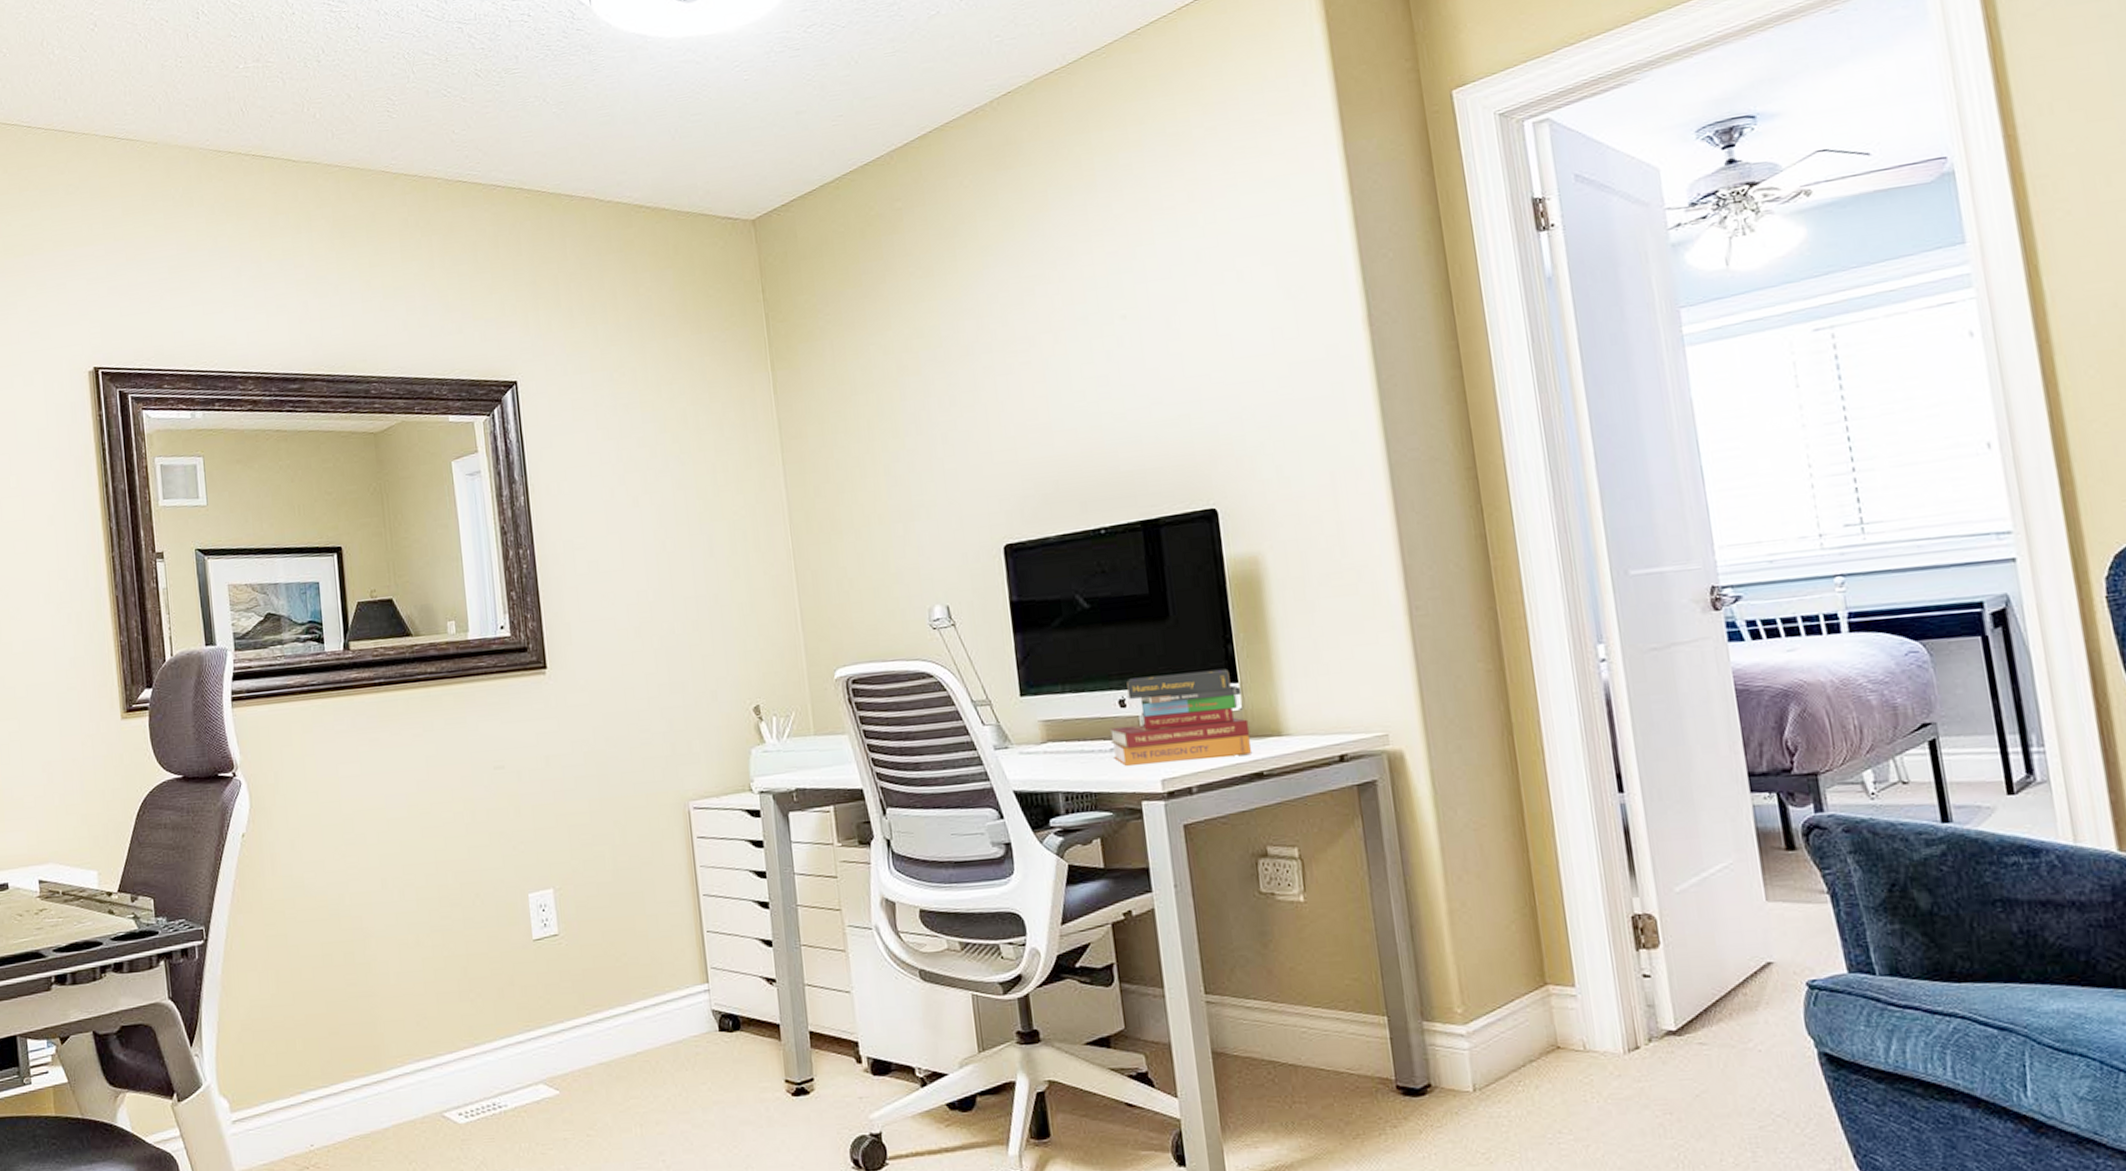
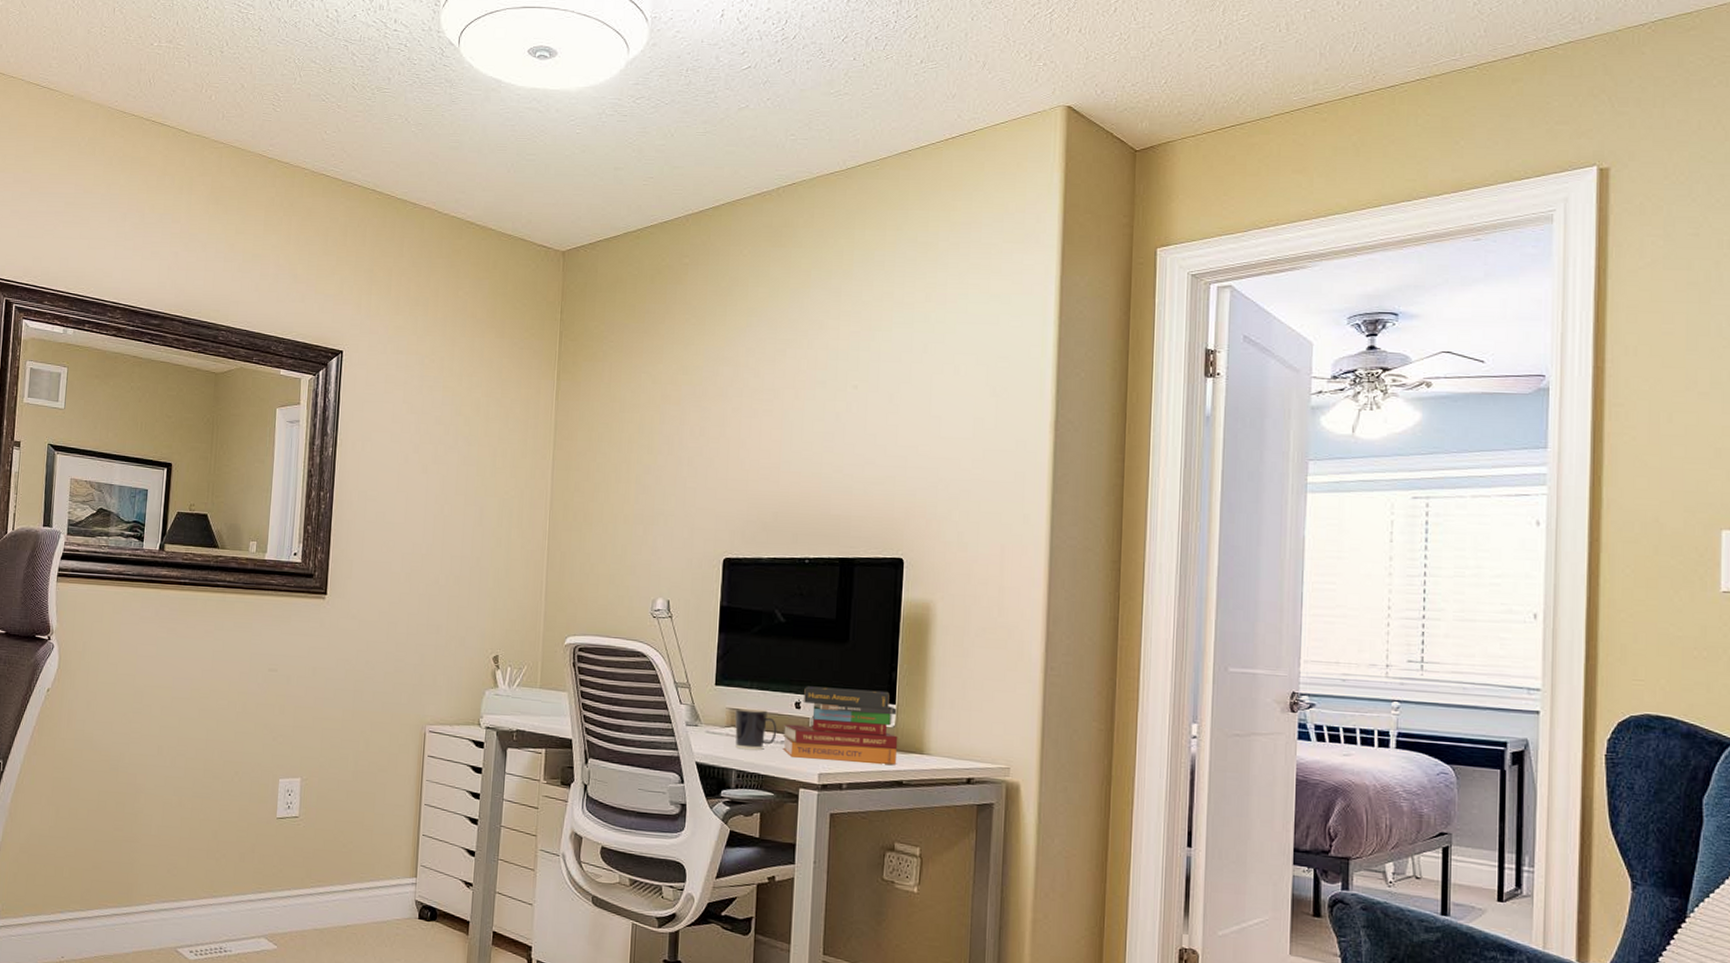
mug: none [1048,716,1104,767] -> present [734,708,777,751]

